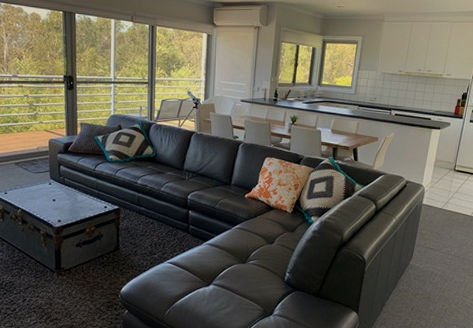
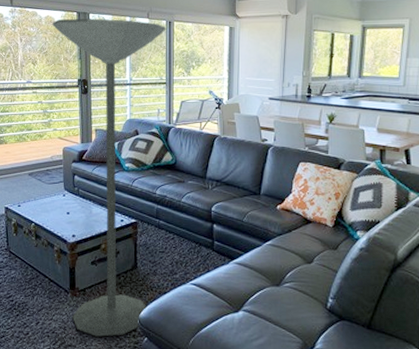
floor lamp: none [38,17,149,311] -> present [52,18,166,337]

